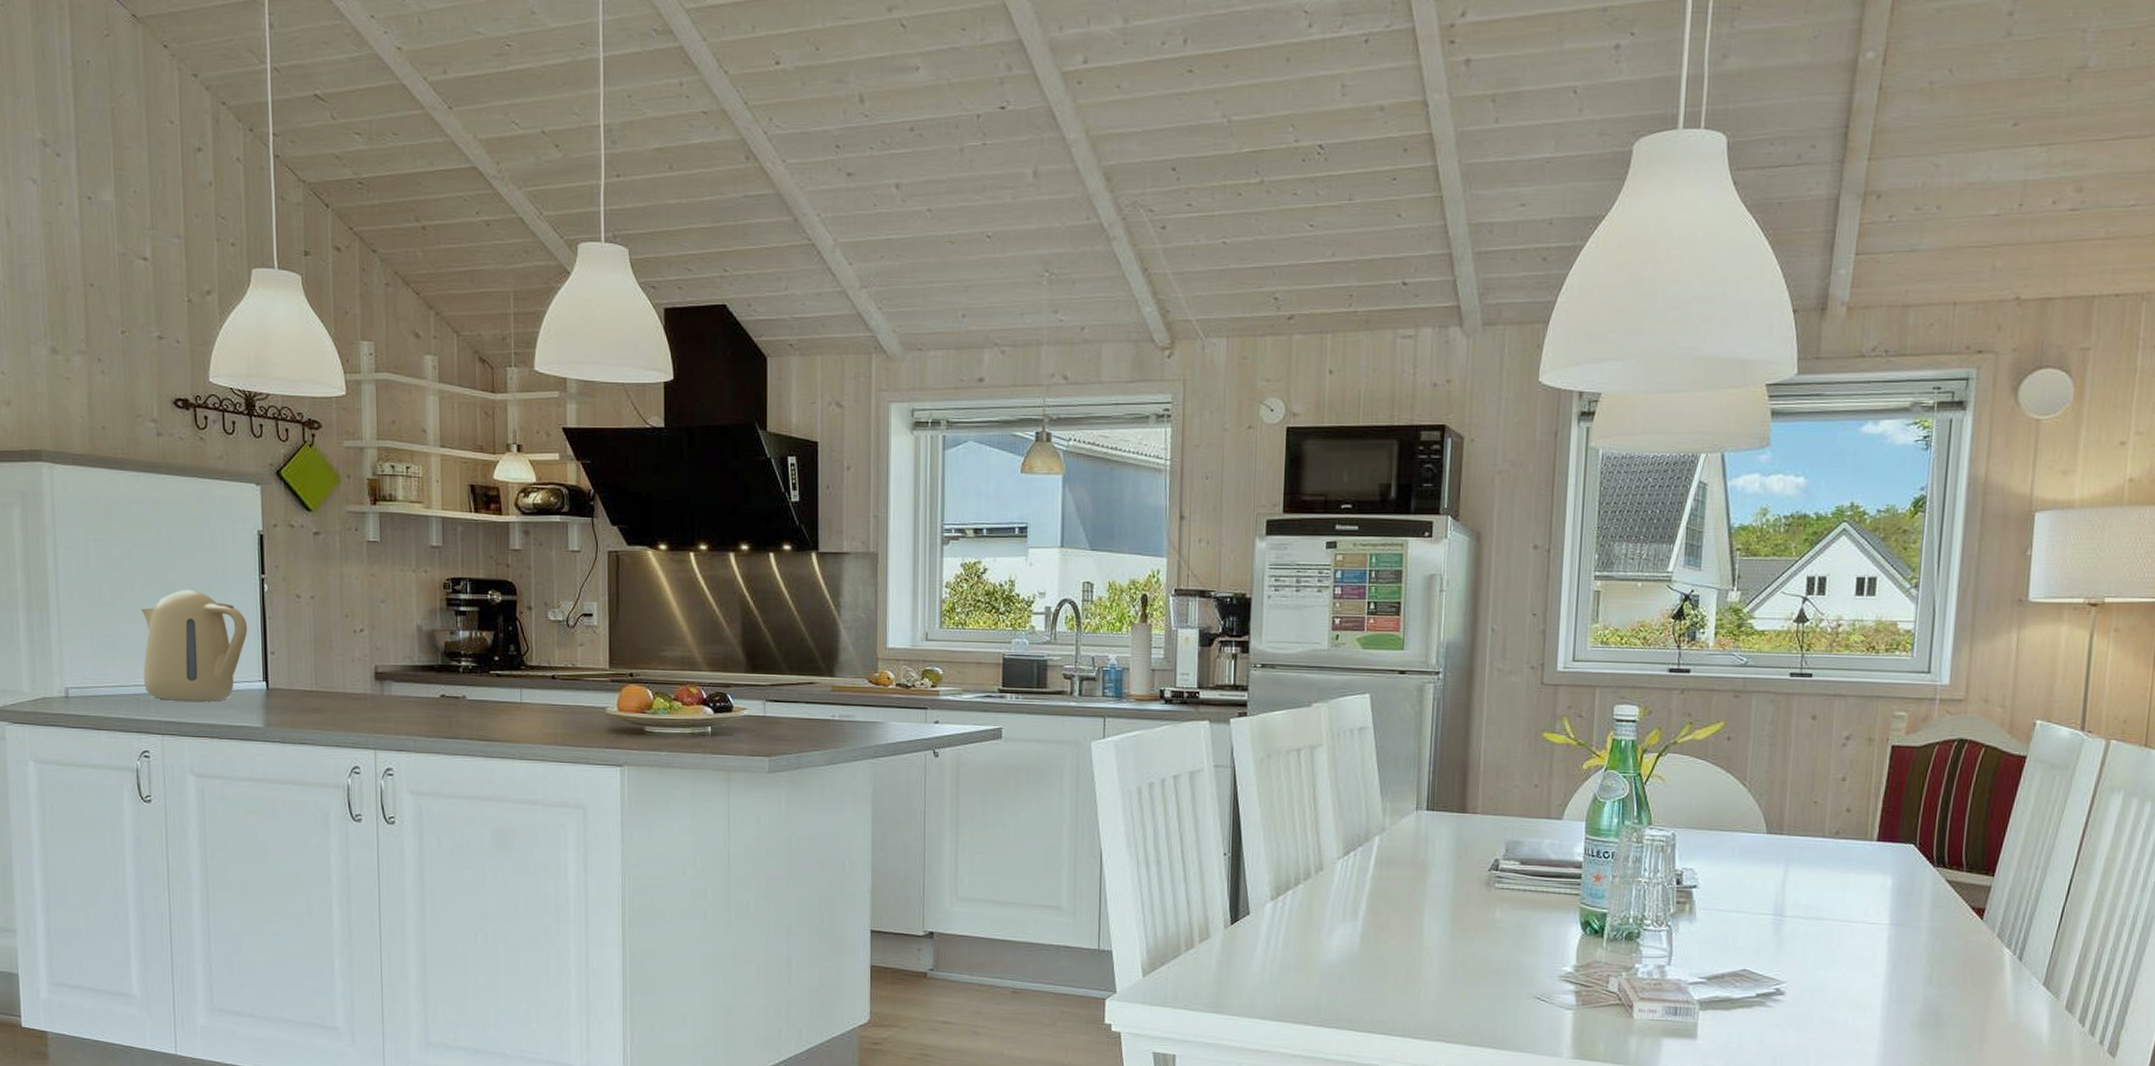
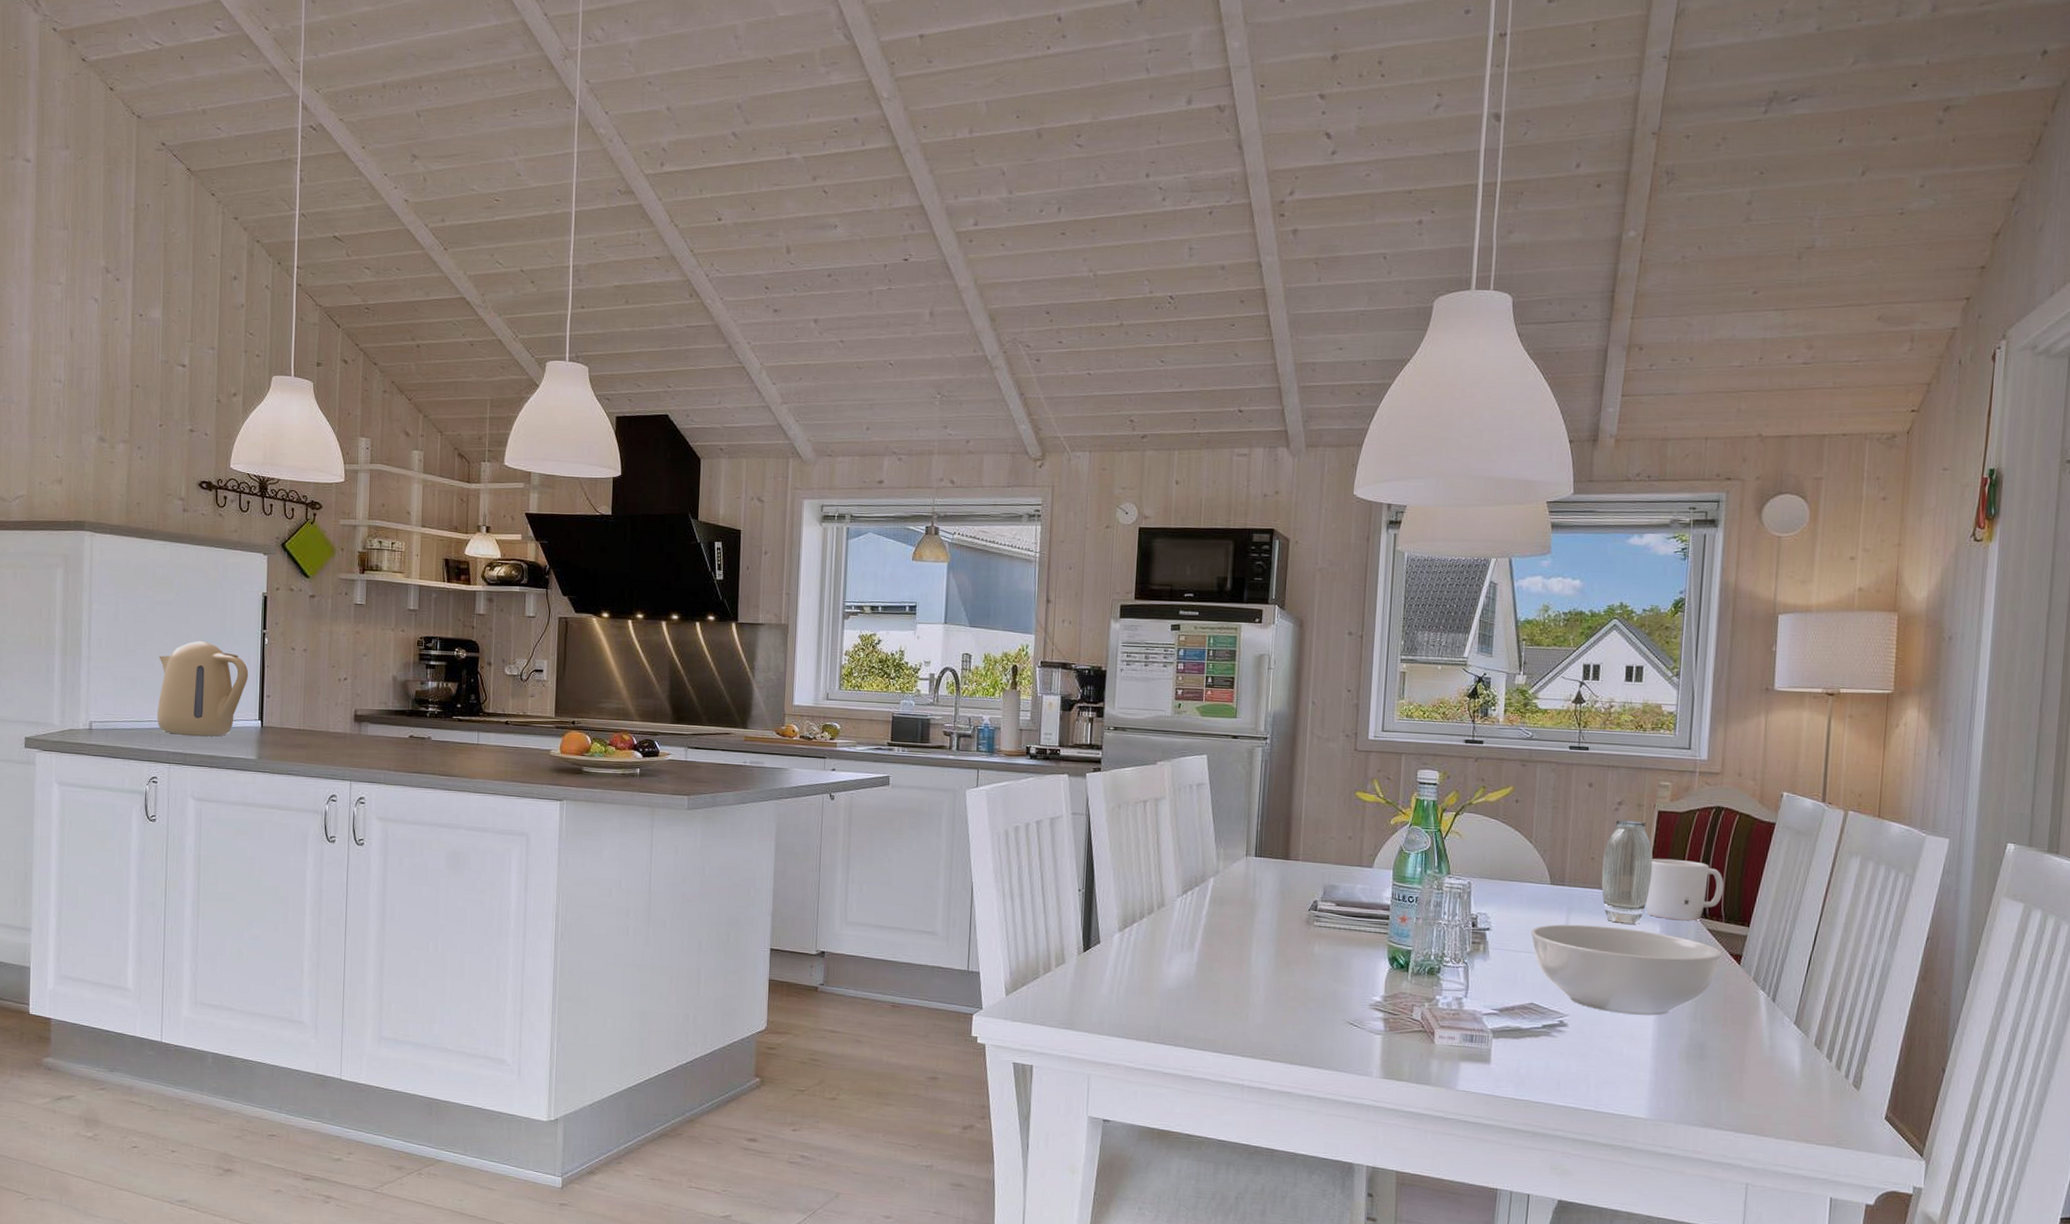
bowl: none [1743,878,1964,980] -> present [1531,924,1723,1016]
vase: none [1825,757,1885,877] -> present [1601,820,1653,924]
mug: none [1875,800,1966,872] -> present [1645,858,1724,921]

